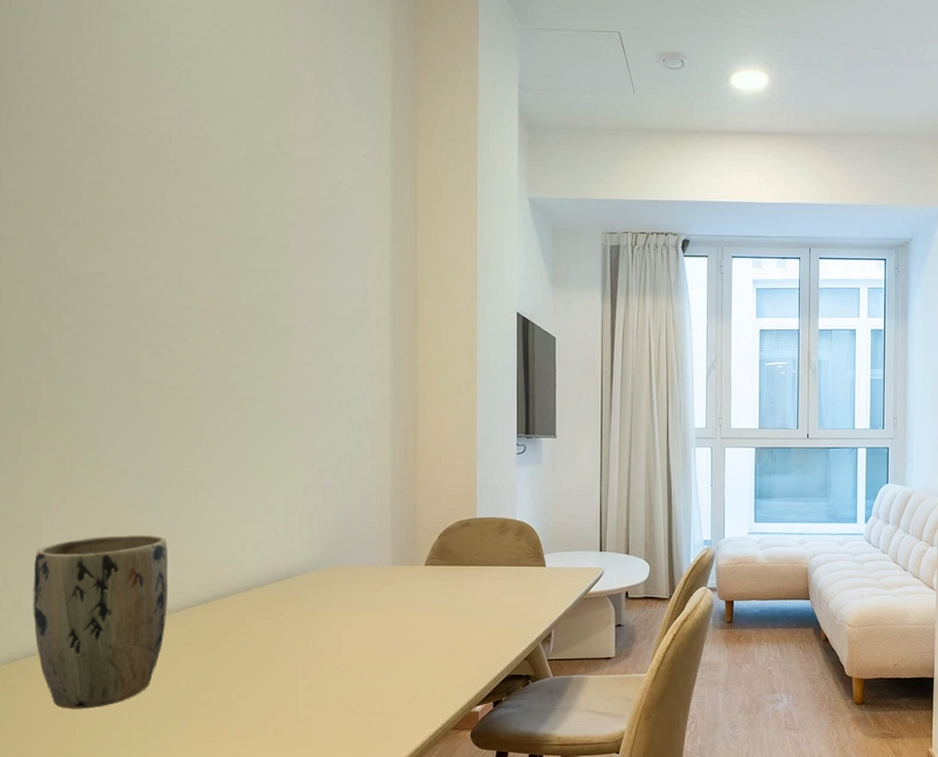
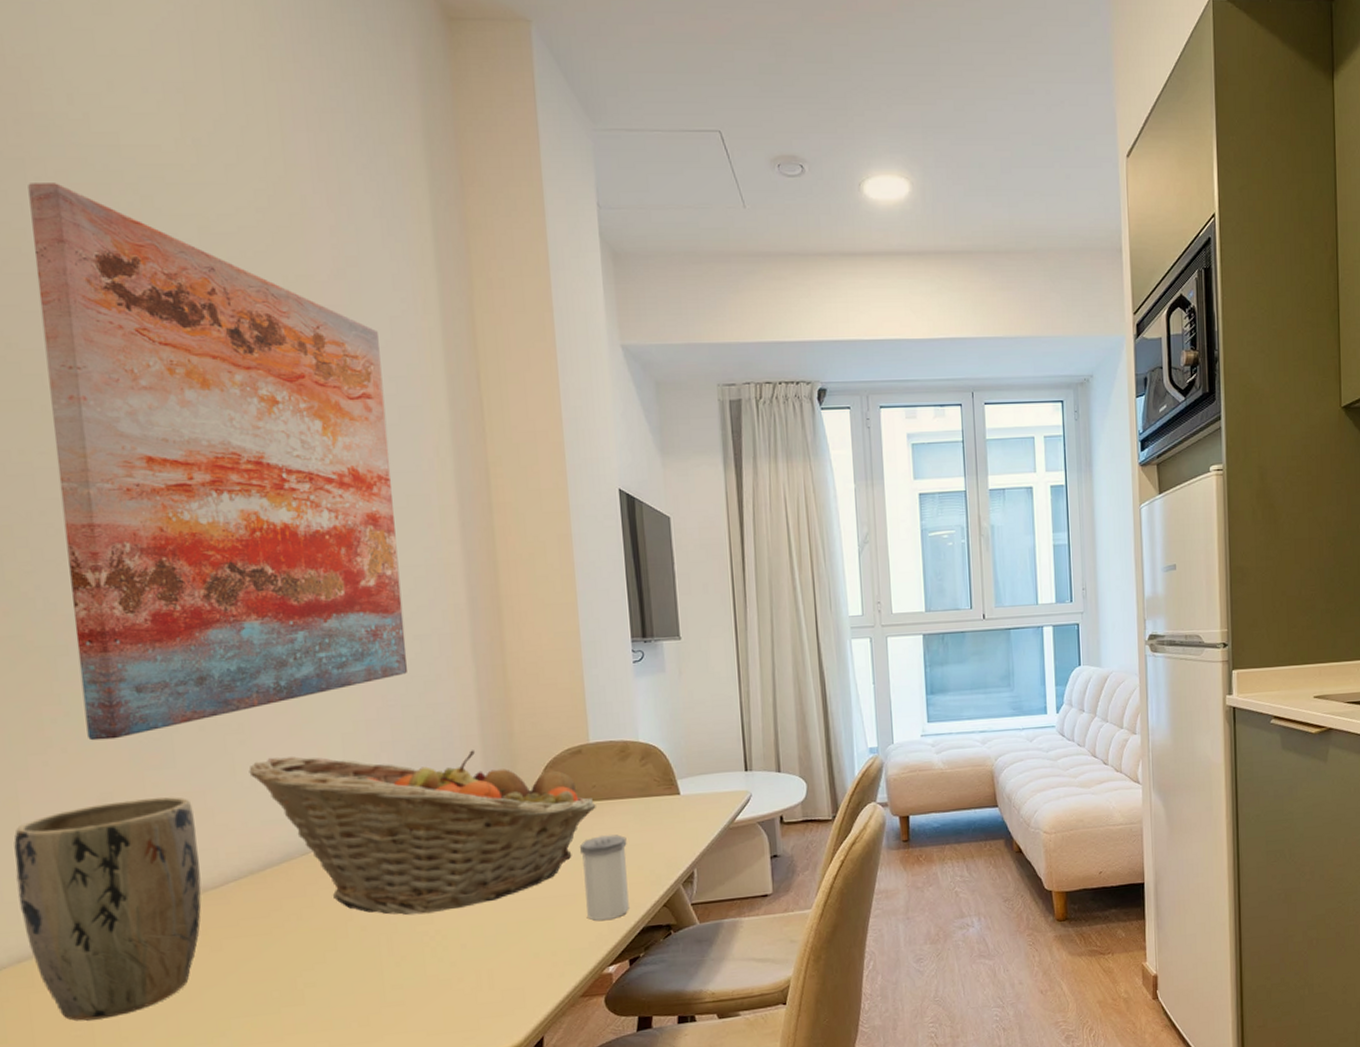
wall art: none [97,58,343,486] -> present [28,183,408,741]
fruit basket: none [212,509,477,648] -> present [249,750,596,916]
salt shaker: none [462,596,499,666] -> present [580,834,629,921]

